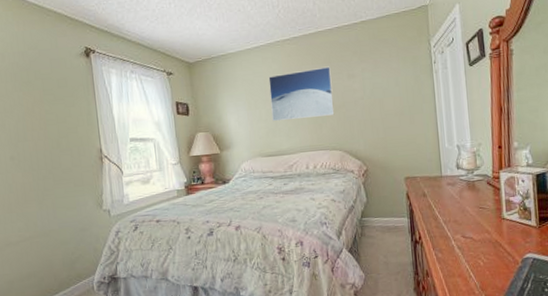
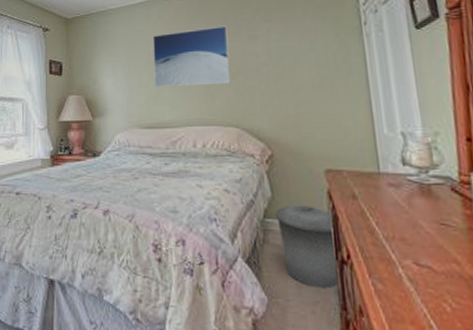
trash can: none [369,205,414,263] -> present [275,205,340,289]

